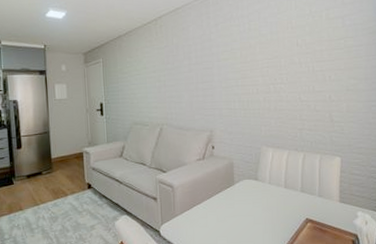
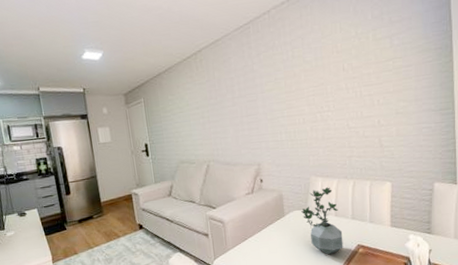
potted plant: none [251,158,292,227] -> present [301,187,343,255]

